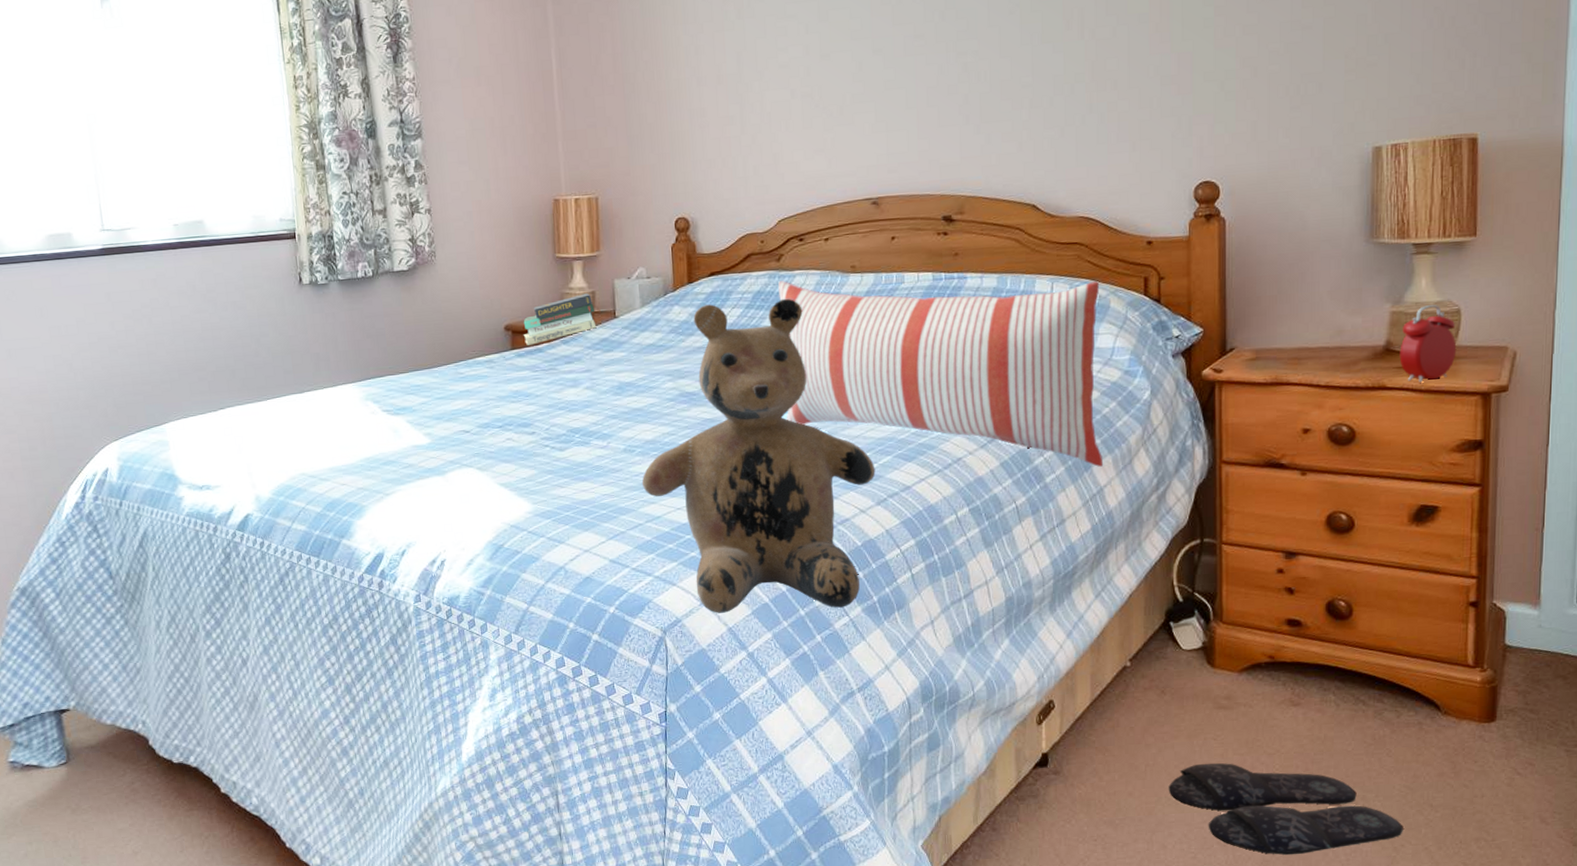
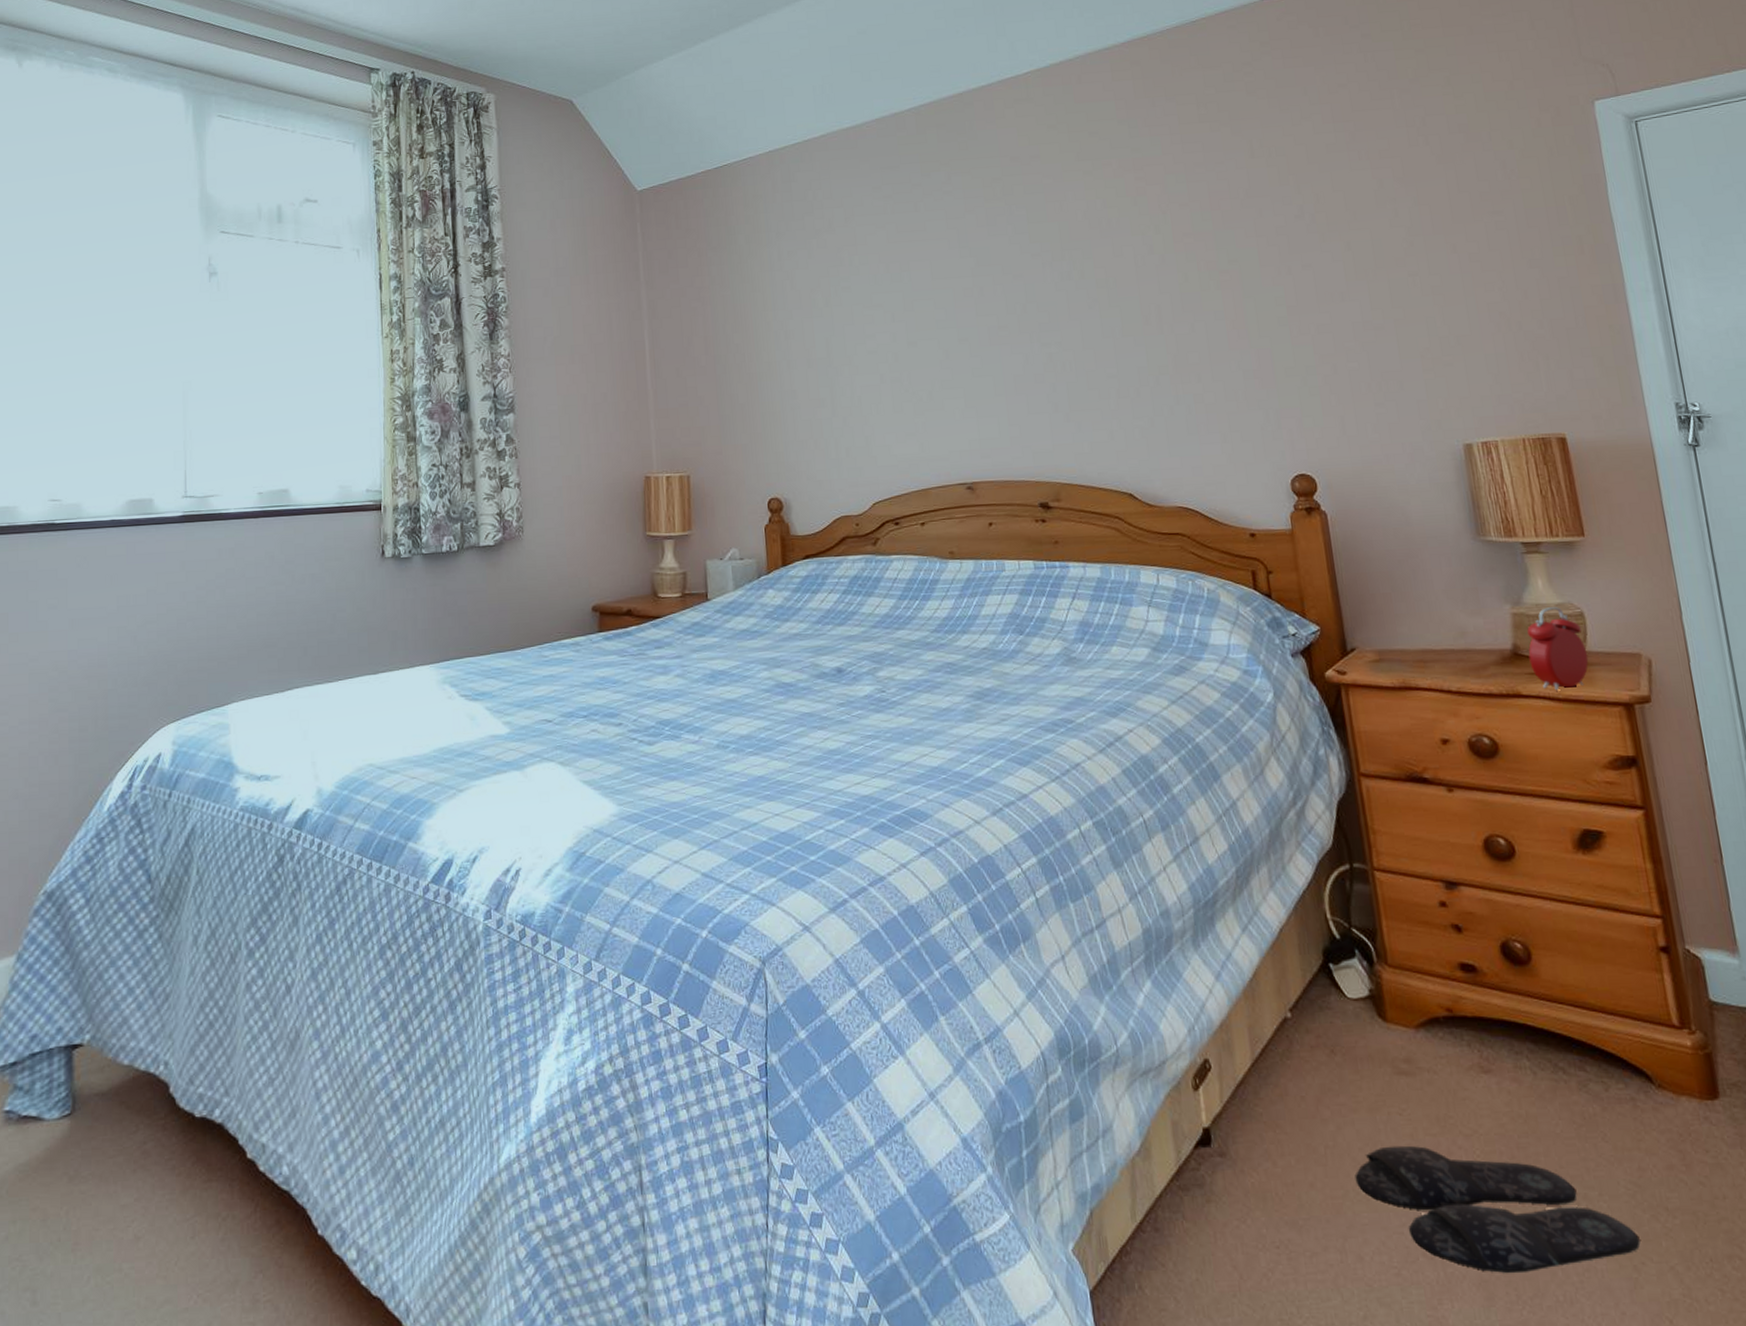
books: present [523,293,597,346] -> none [611,574,688,629]
teddy bear: present [641,298,876,613] -> none [736,584,989,941]
pillow: present [778,281,1104,467] -> none [875,566,1234,777]

